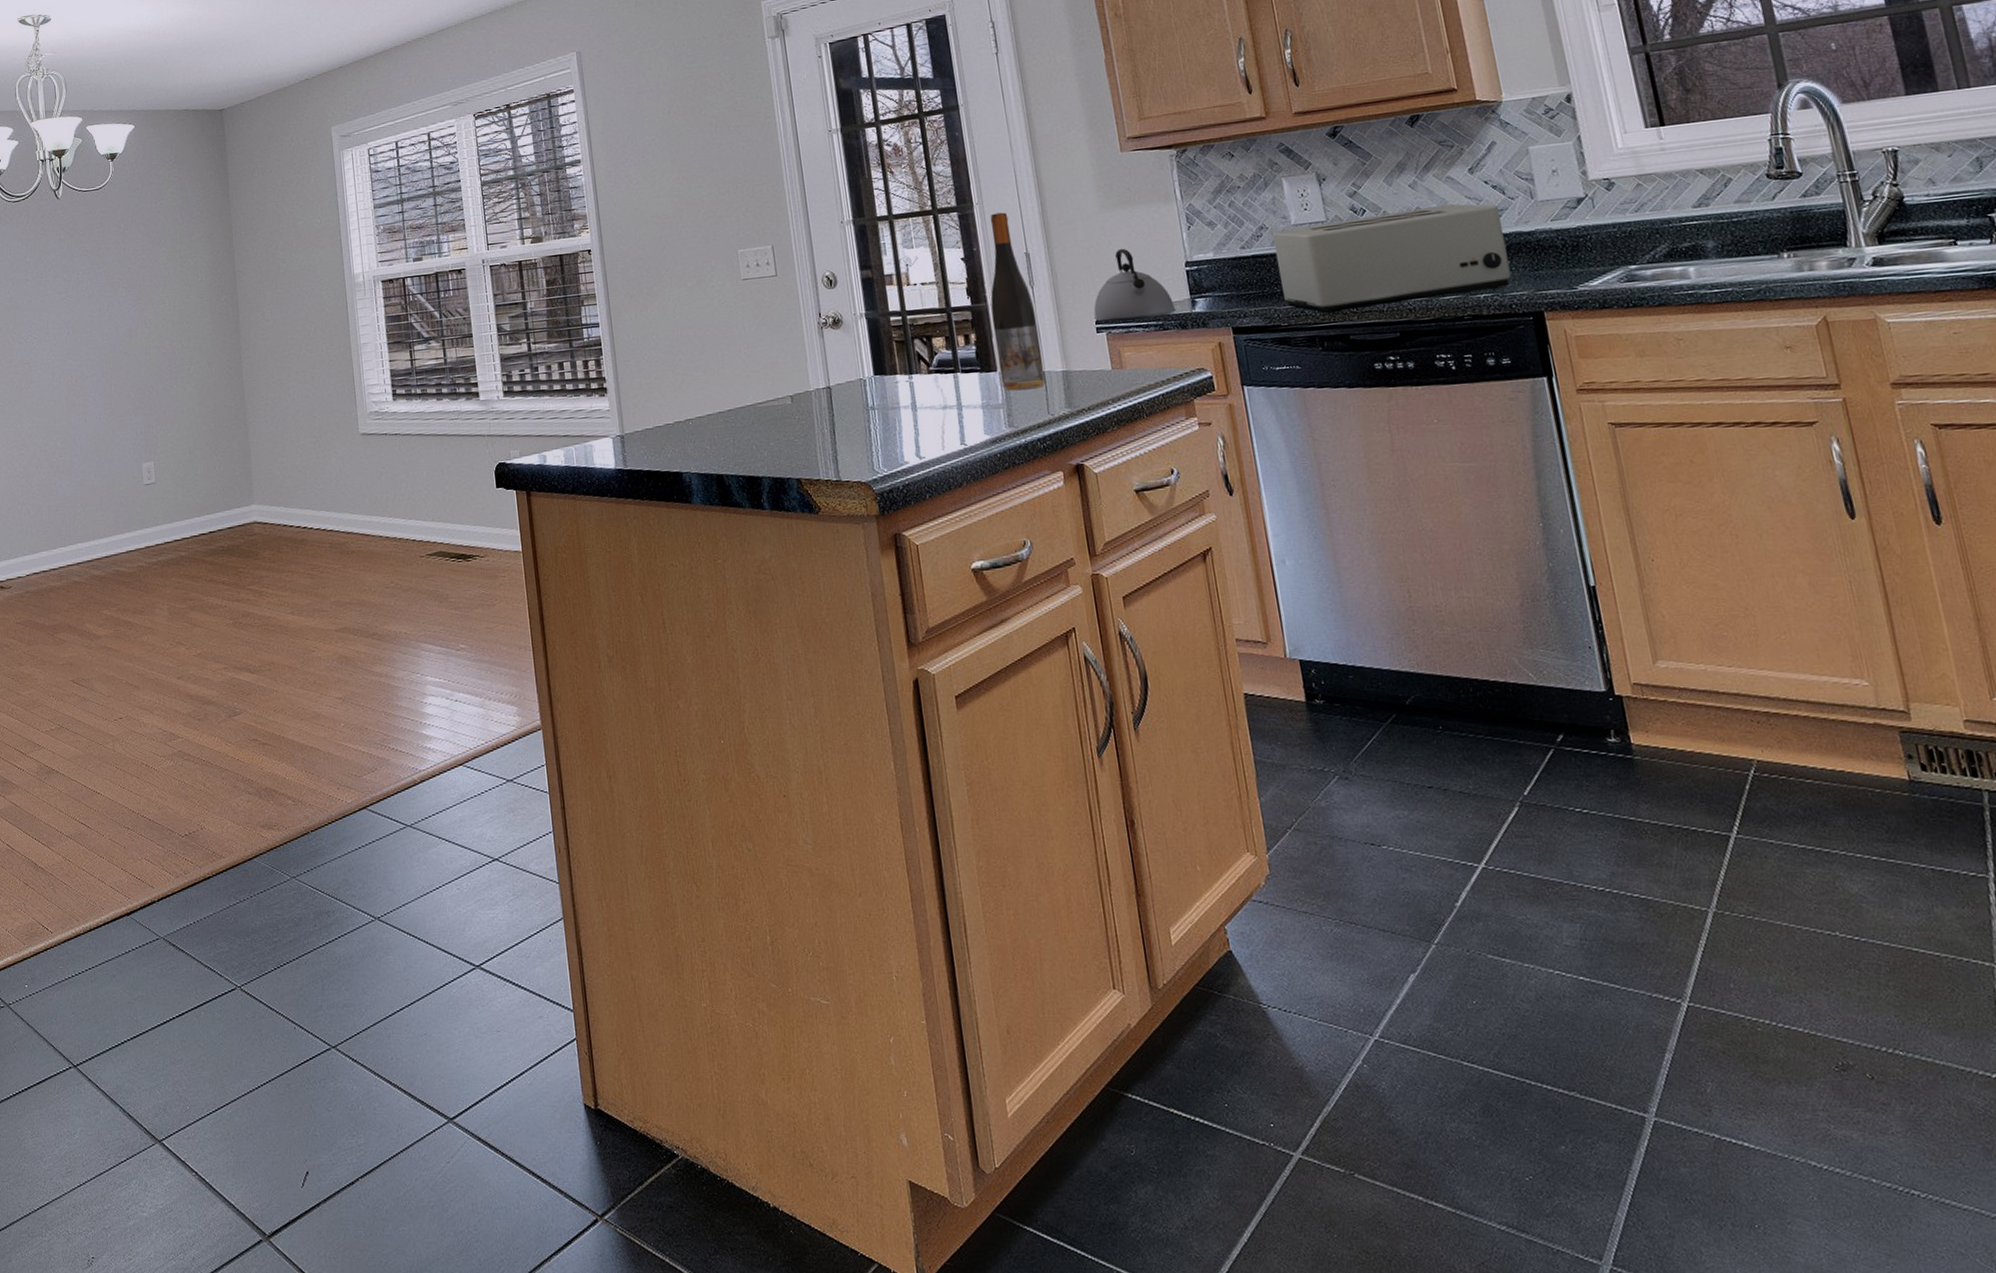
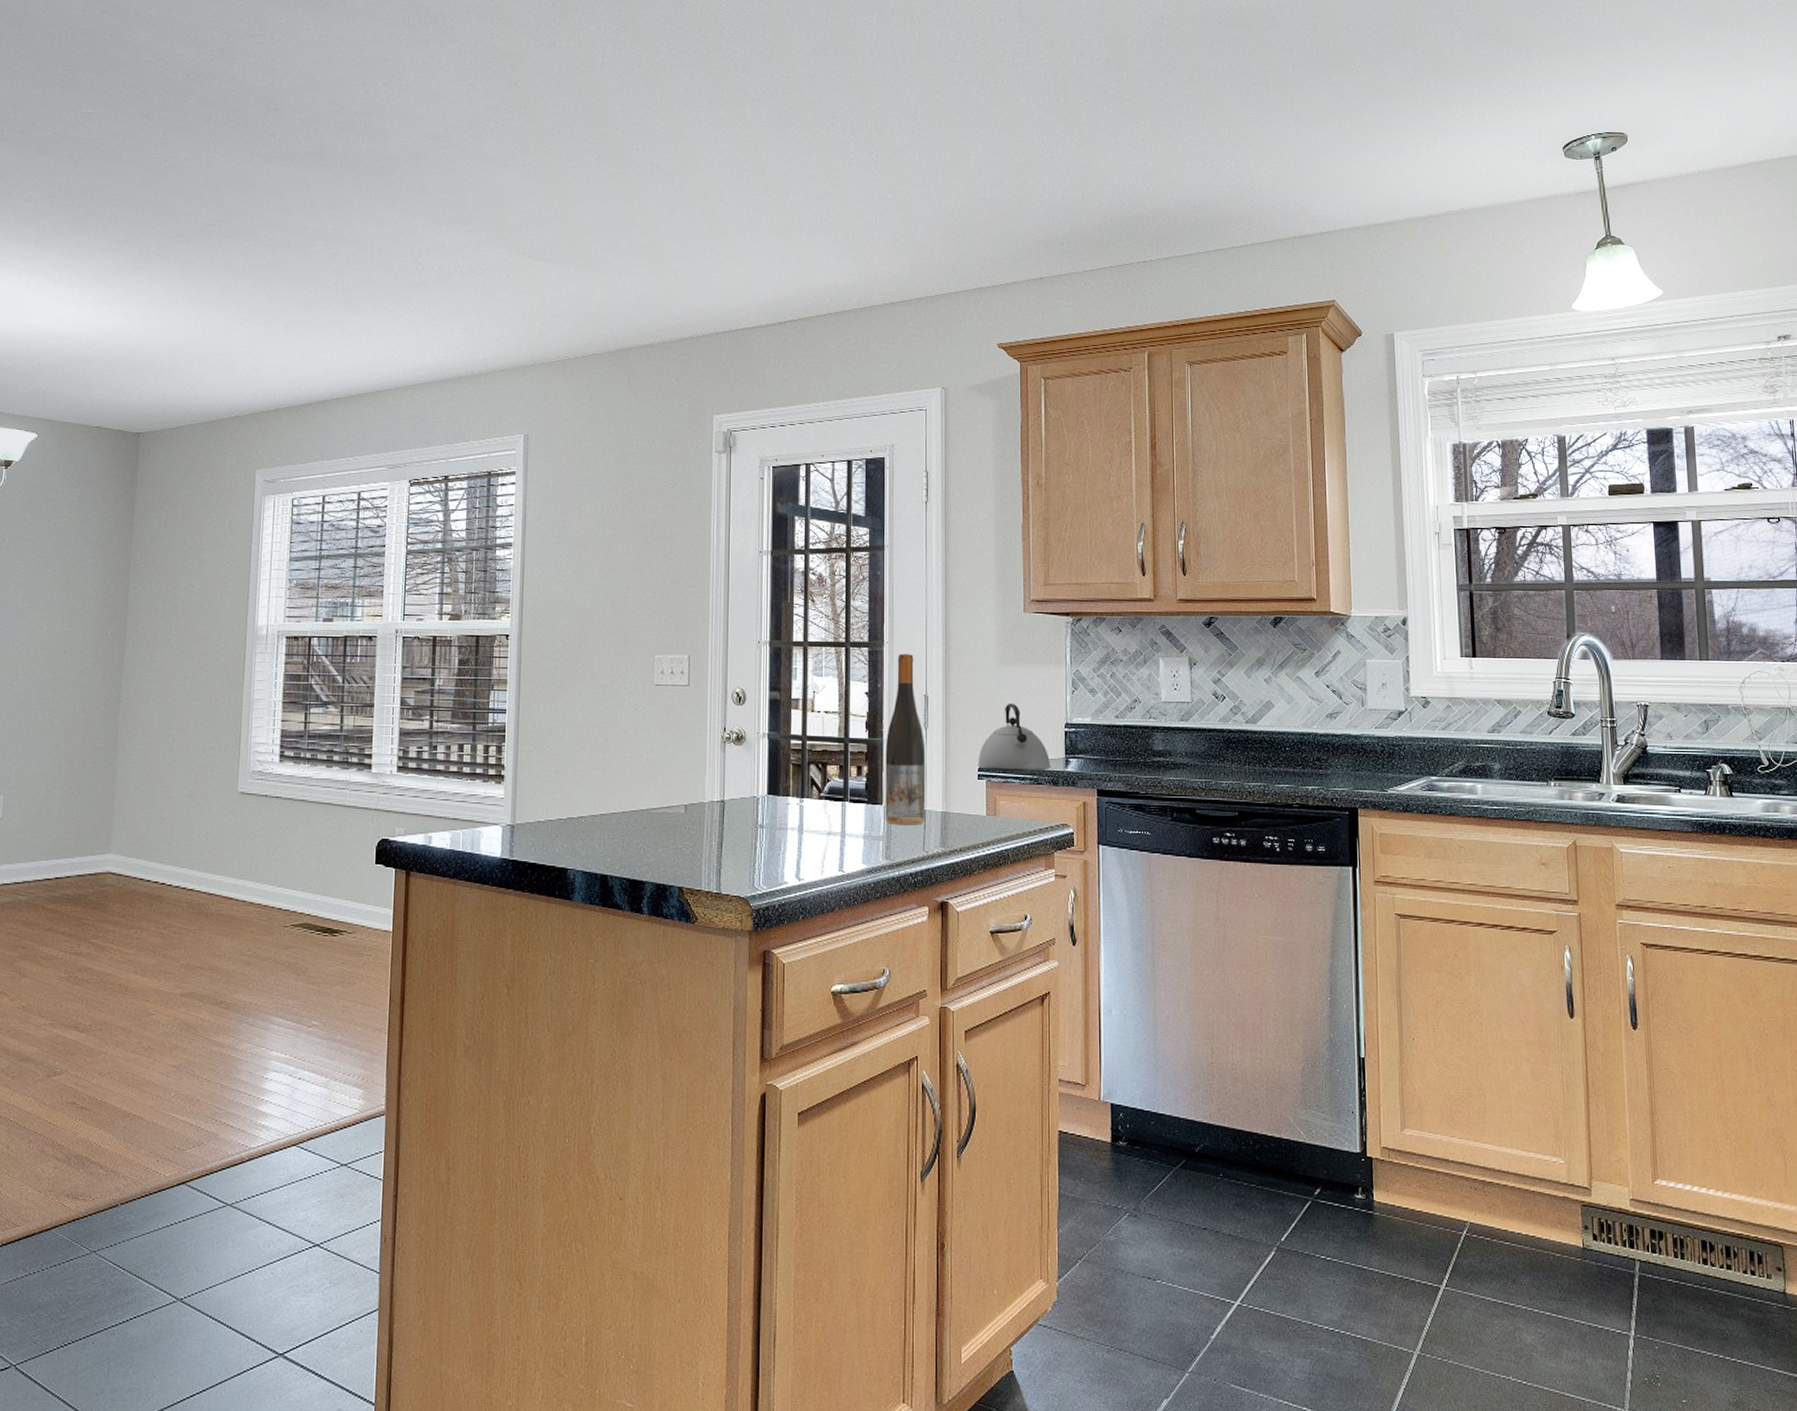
toaster: present [1272,203,1512,314] -> none [1143,701,1336,787]

